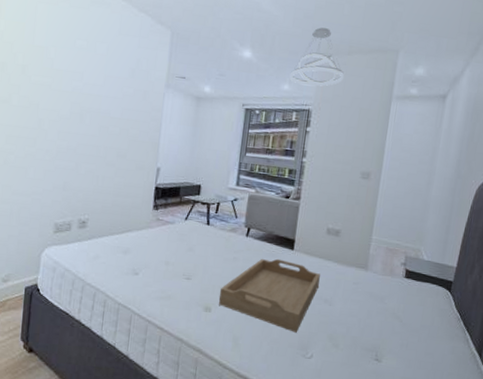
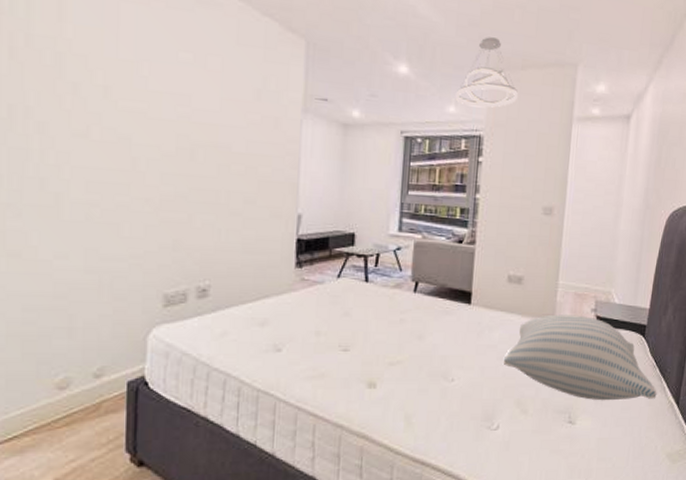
serving tray: present [218,258,320,333] -> none [384,316,503,402]
pillow: none [319,265,460,348] -> present [503,314,657,401]

